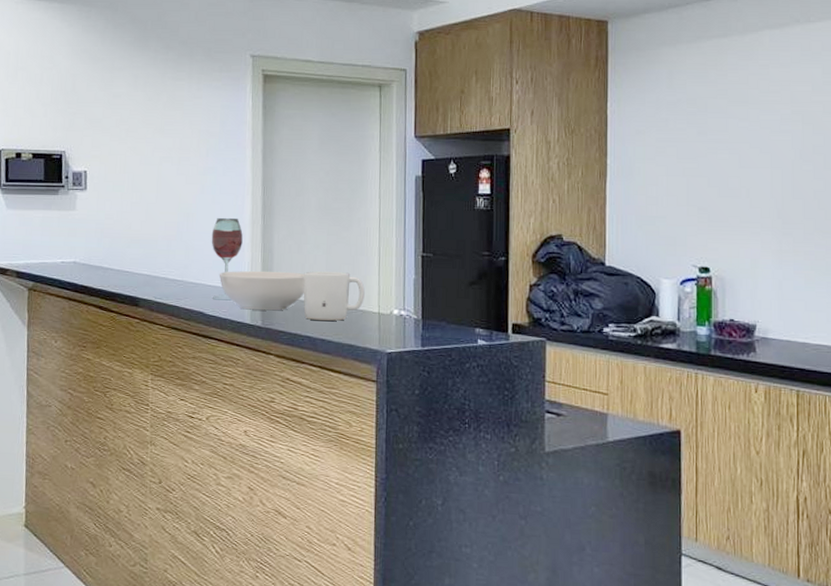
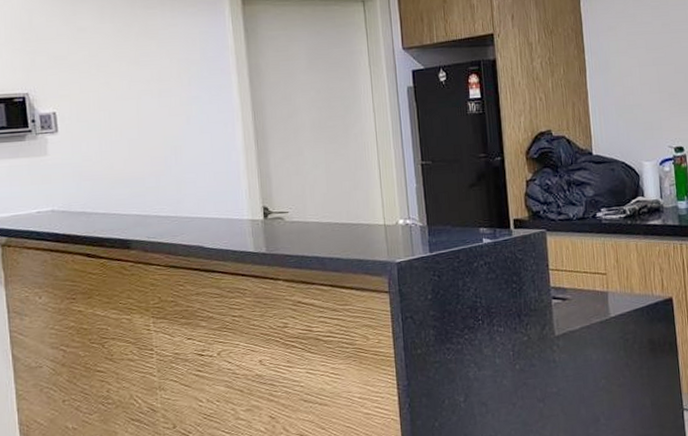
wineglass: present [211,218,243,301] -> none [203,145,237,232]
bowl: present [219,270,305,311] -> none [215,194,307,238]
mug: present [303,271,365,321] -> none [305,188,369,240]

